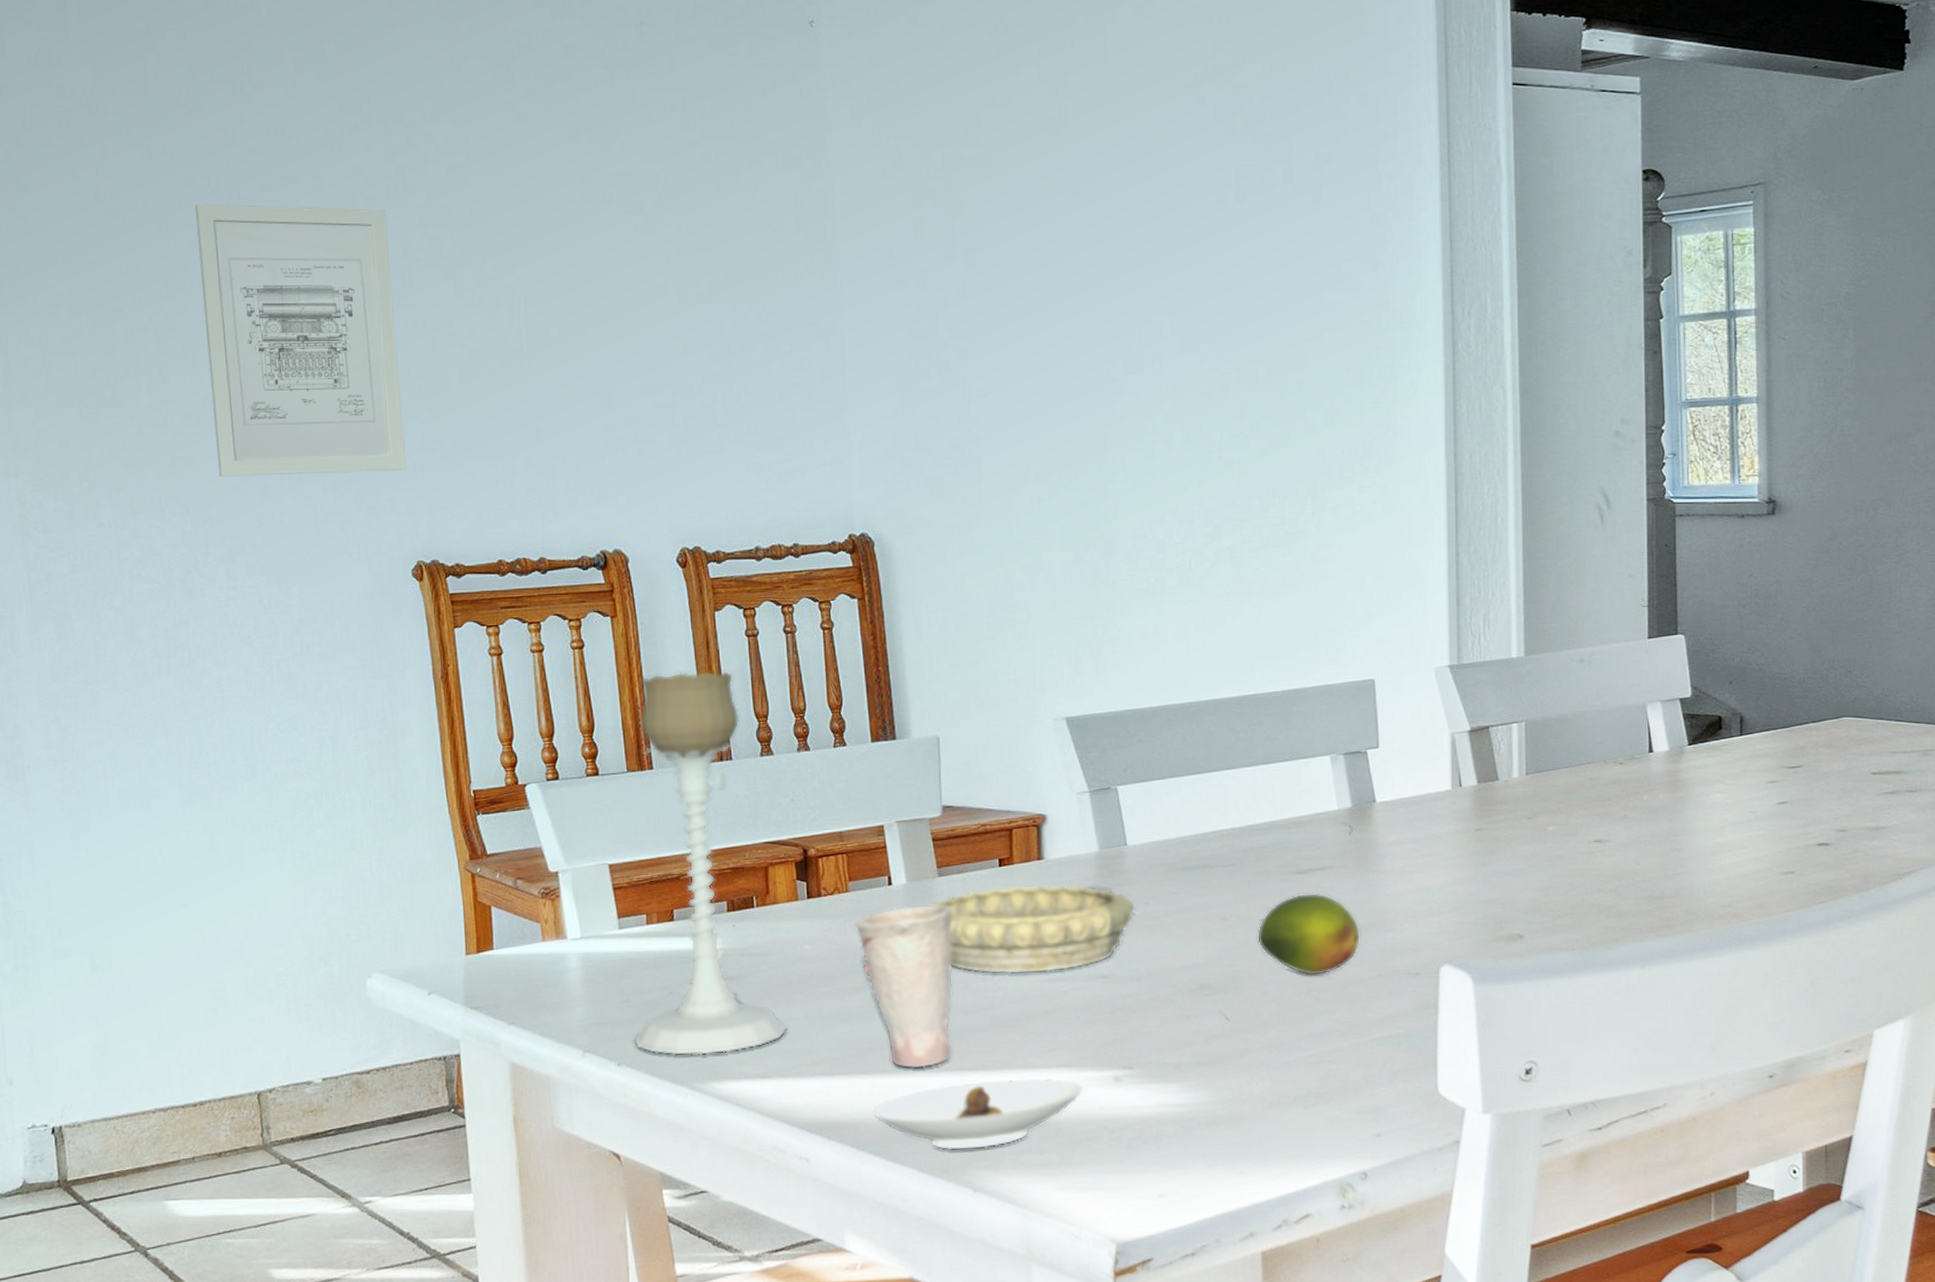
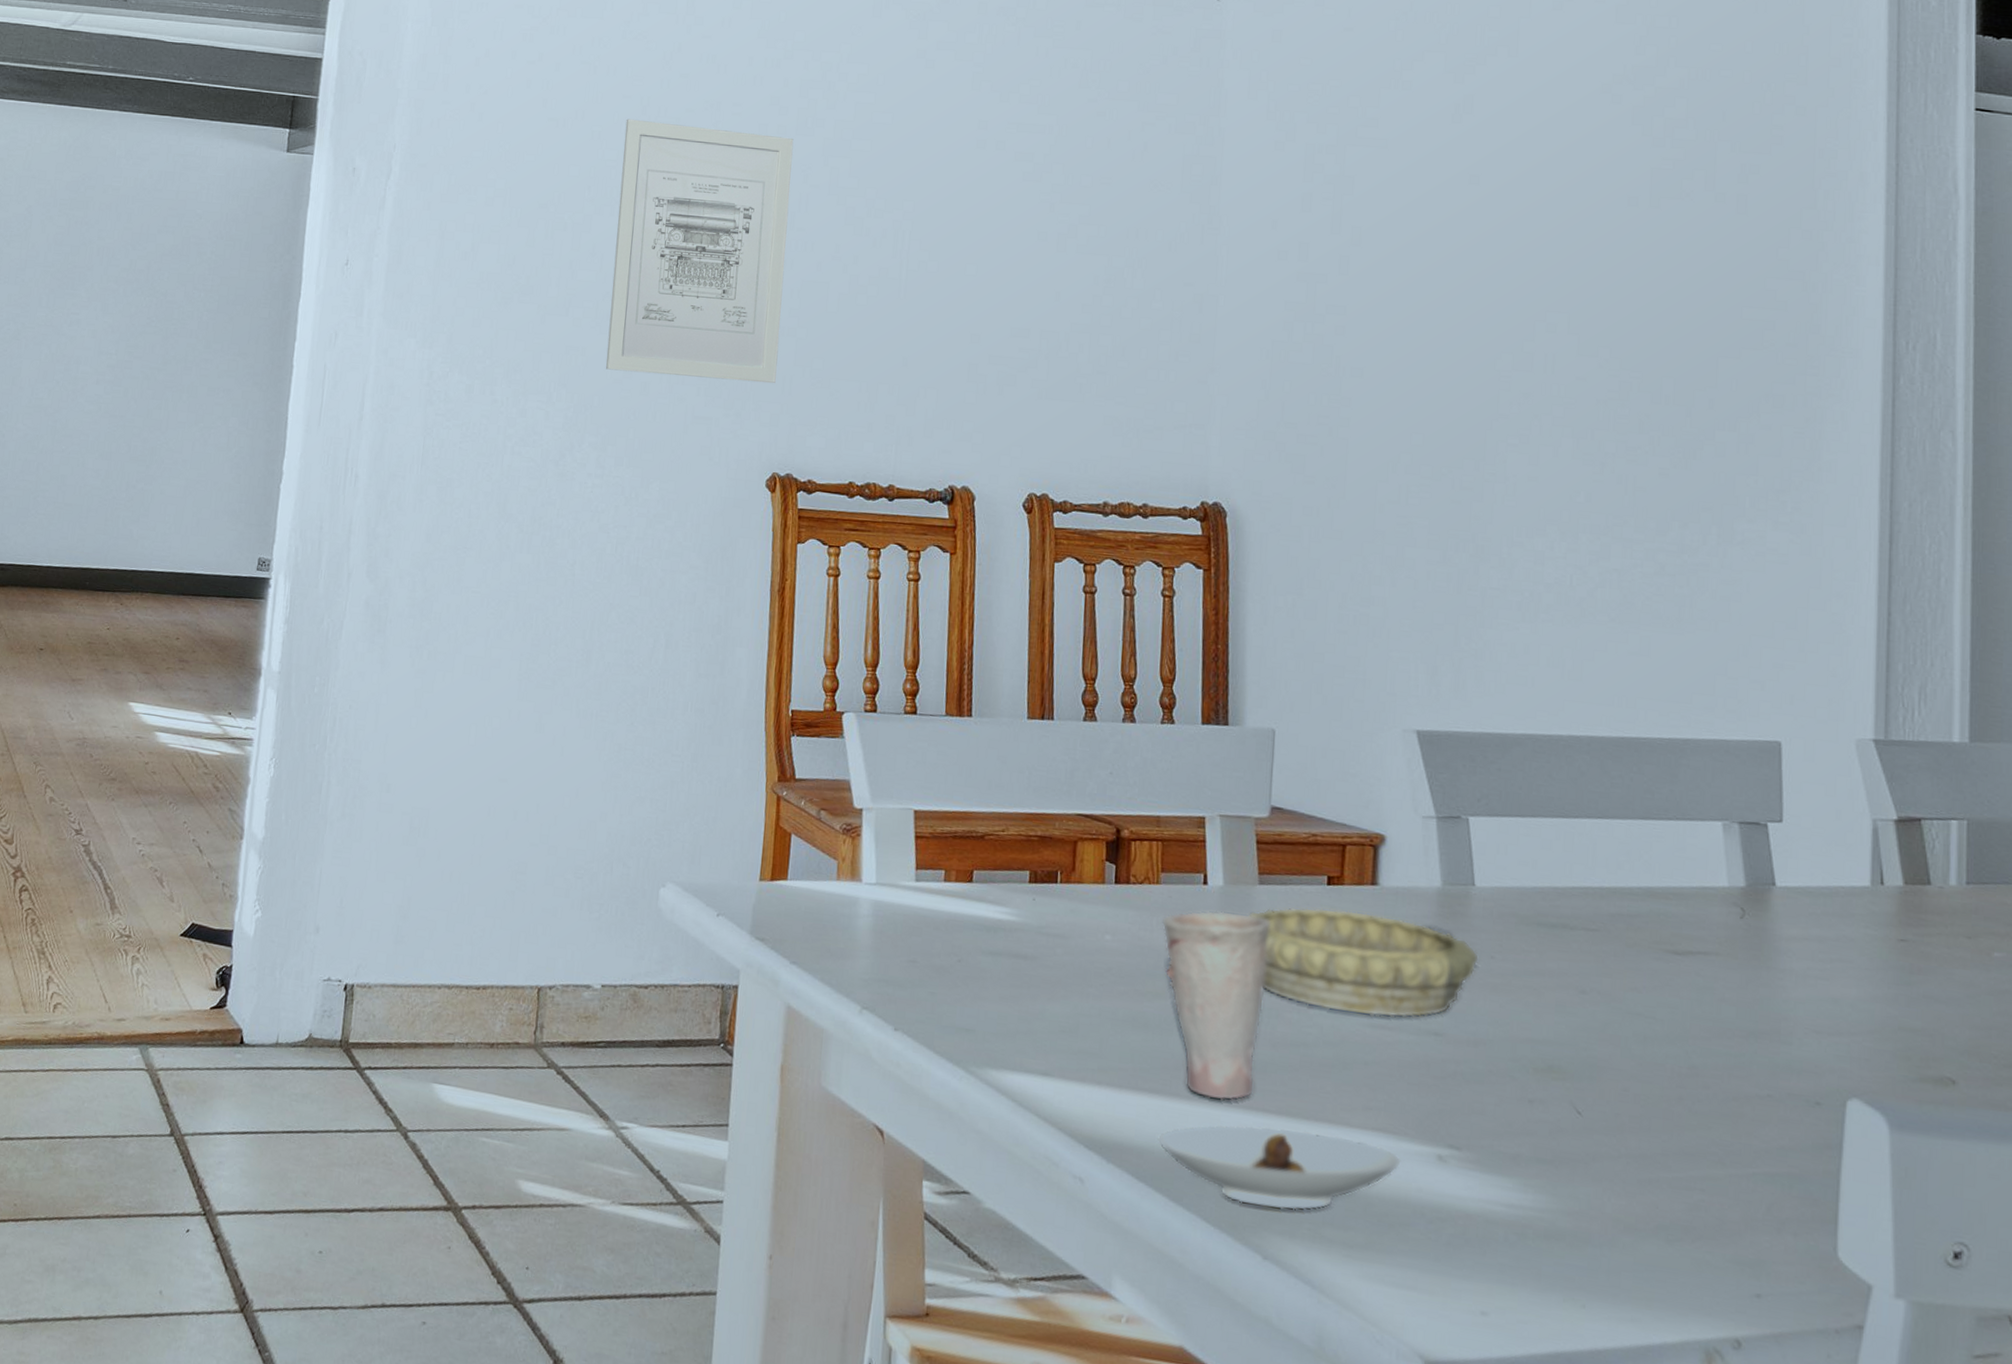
candle holder: present [634,671,787,1056] -> none [915,619,1077,1040]
fruit: present [1257,892,1361,976] -> none [1620,978,1749,1082]

